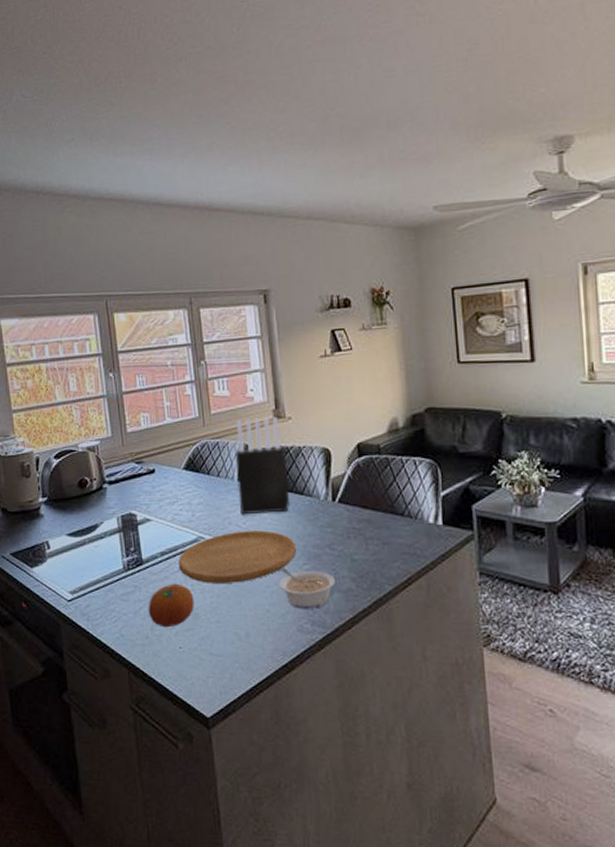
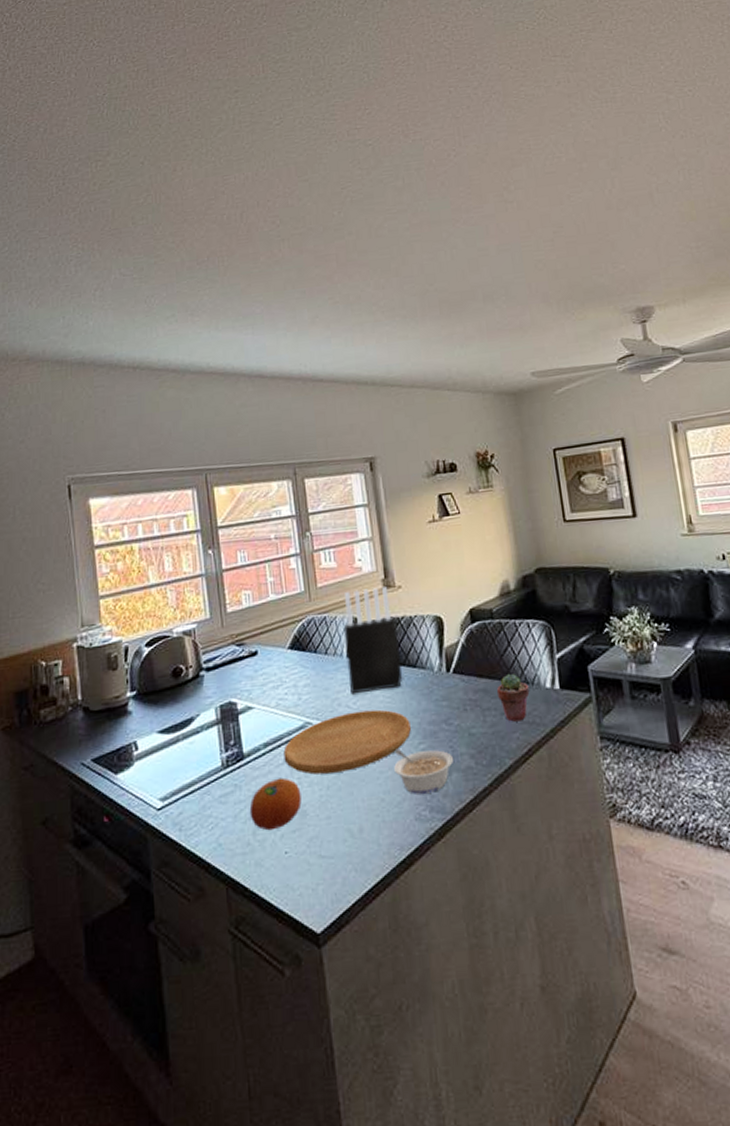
potted succulent: none [380,506,413,552] -> present [496,673,530,722]

